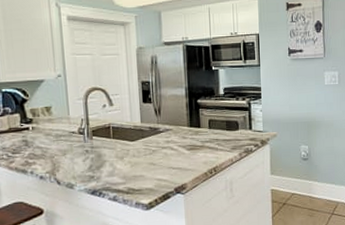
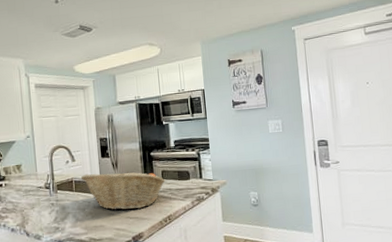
fruit basket: none [119,118,212,160] -> present [80,171,166,210]

